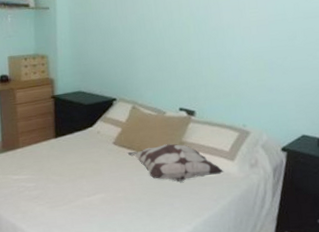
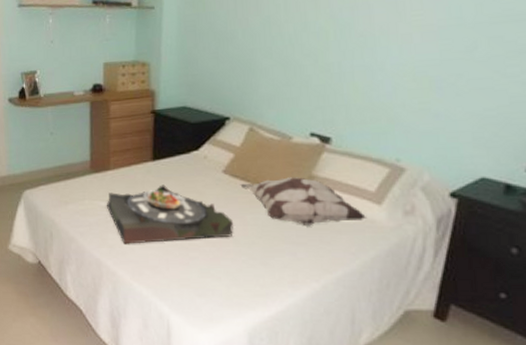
serving tray: none [17,157,124,210] -> present [106,184,233,244]

